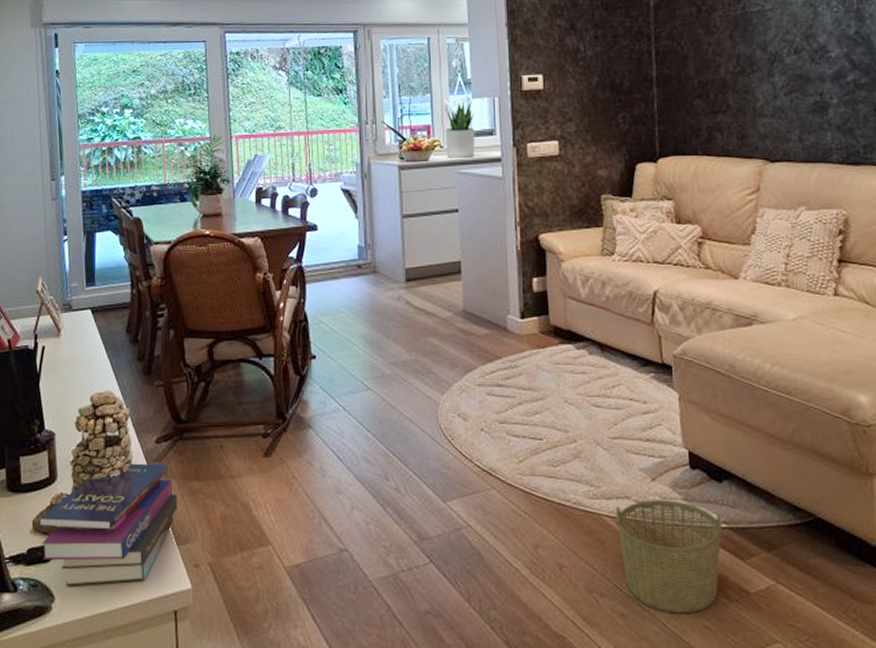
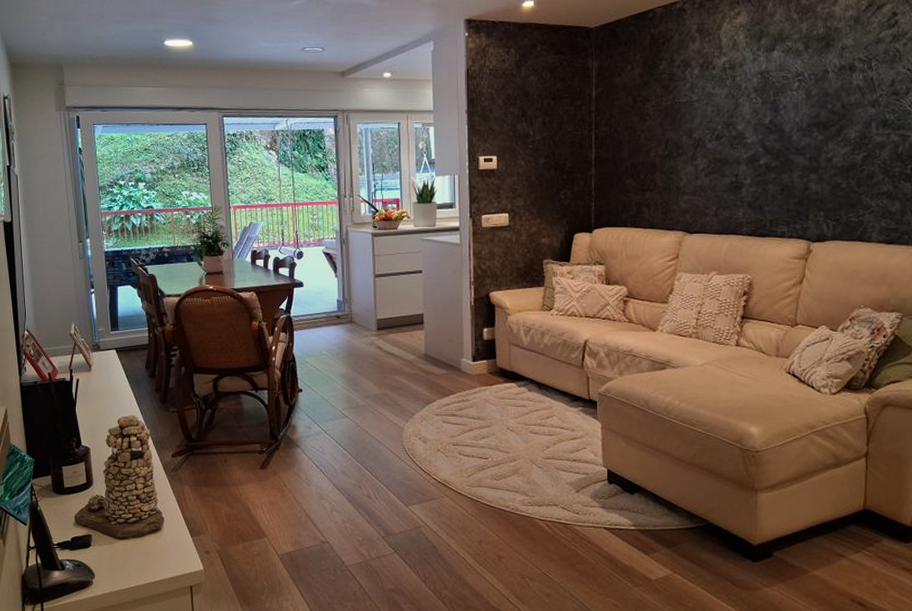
books: present [39,463,178,586] -> none [80,472,191,567]
basket: present [616,500,723,614] -> none [546,507,632,595]

